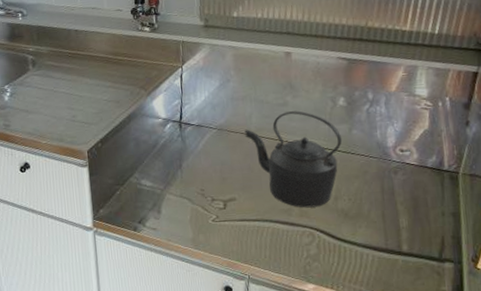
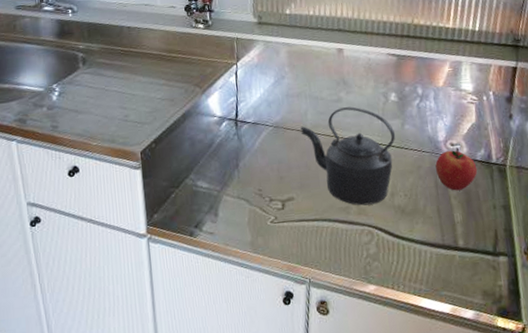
apple: none [383,153,428,197] -> present [435,147,478,191]

